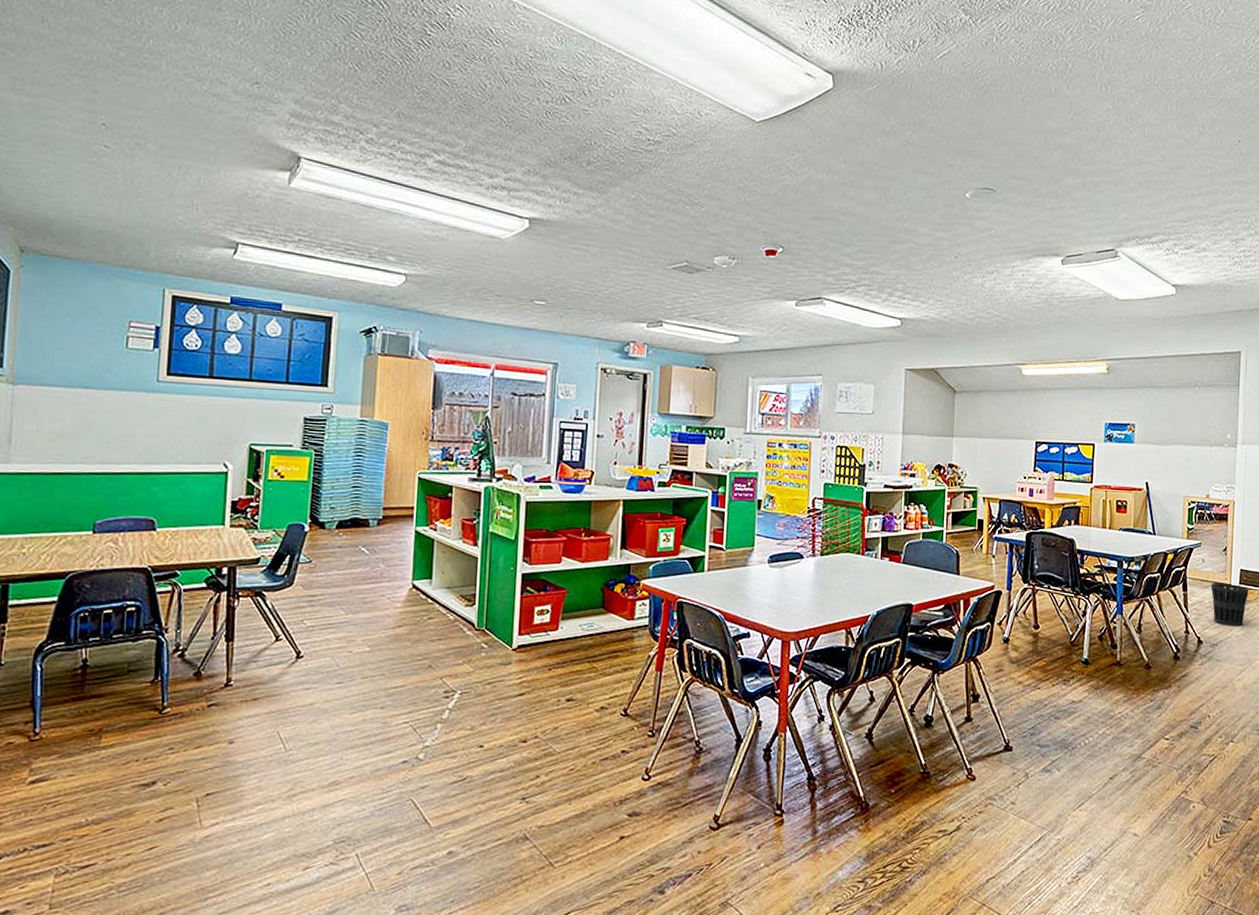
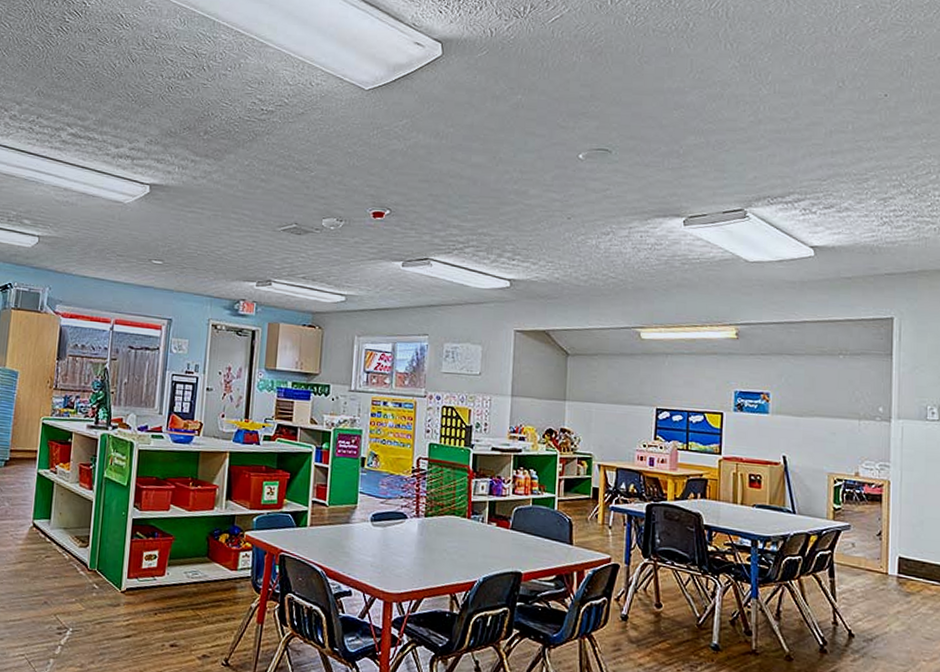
wastebasket: present [1211,582,1249,627] -> none [863,570,910,622]

